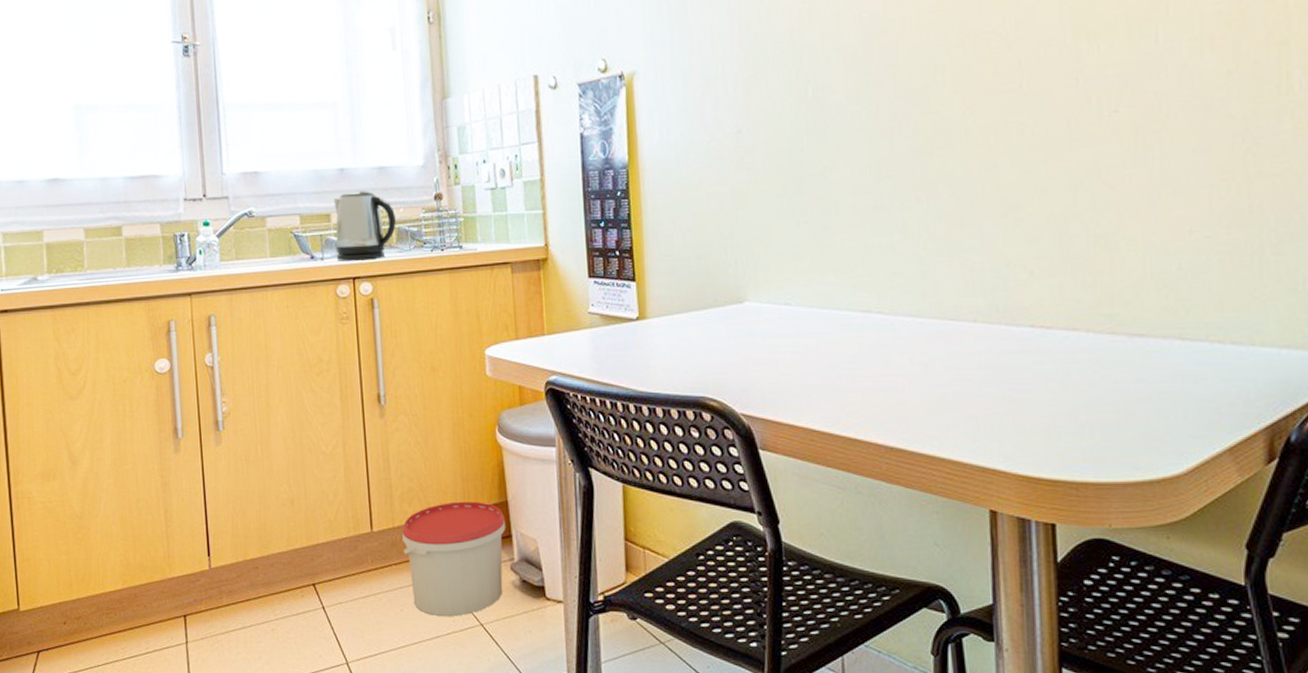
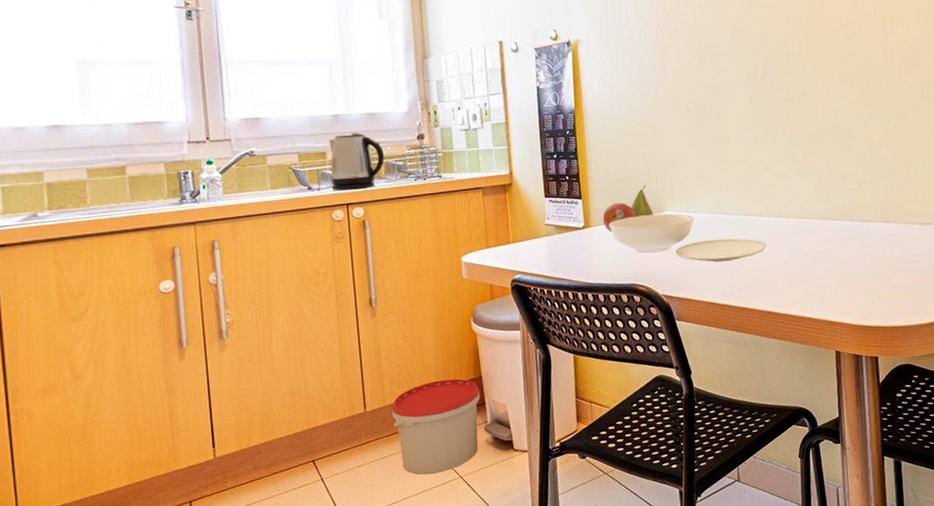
fruit: none [662,287,708,327] -> present [602,202,637,233]
bowl: none [670,305,787,357] -> present [609,213,694,253]
fruit: none [699,265,731,308] -> present [630,184,654,217]
plate: none [759,343,891,373] -> present [675,238,768,262]

